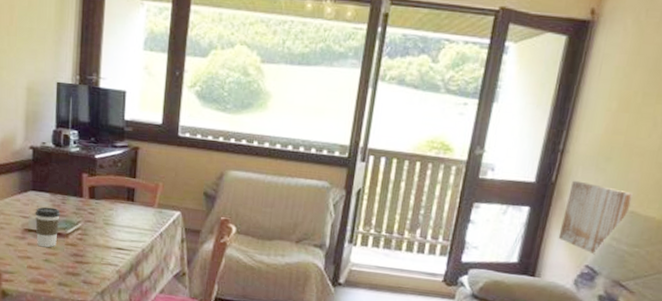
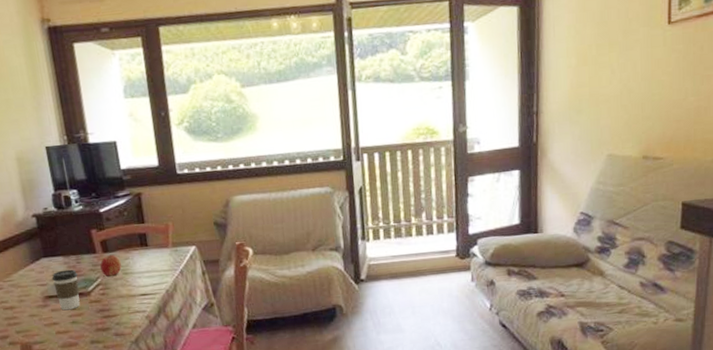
fruit: none [84,201,104,224] -> present [100,254,122,276]
wall art: present [558,180,633,255] -> none [550,136,608,201]

